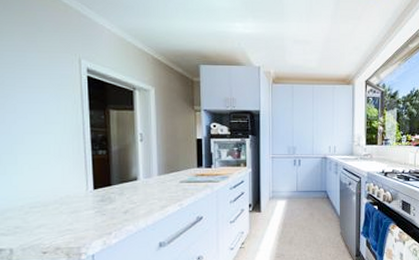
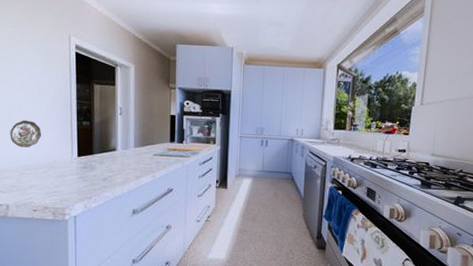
decorative plate: none [12,152,51,183] -> present [10,120,42,147]

